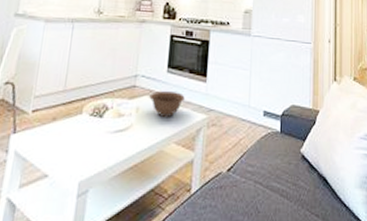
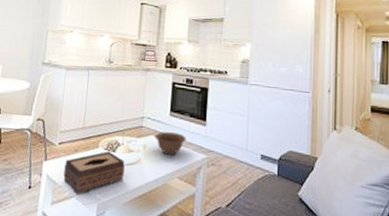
tissue box: none [36,116,114,173] -> present [63,151,125,195]

